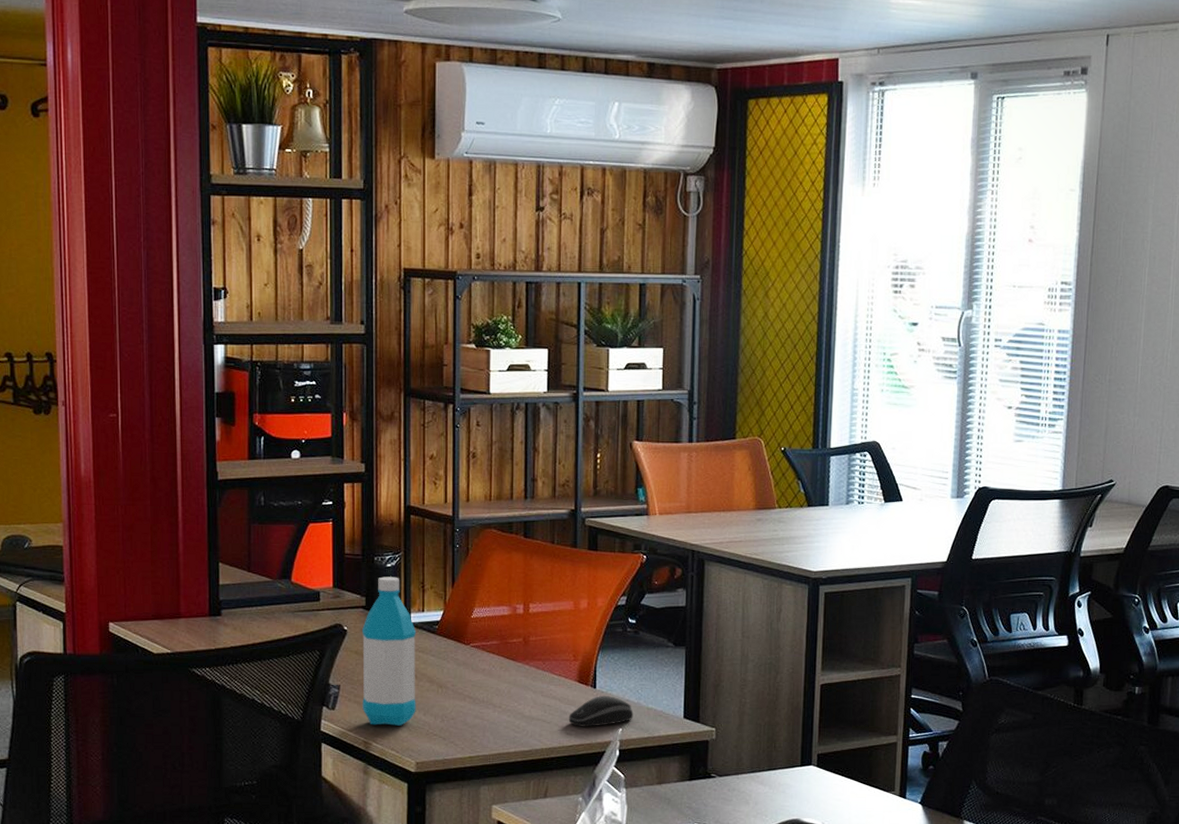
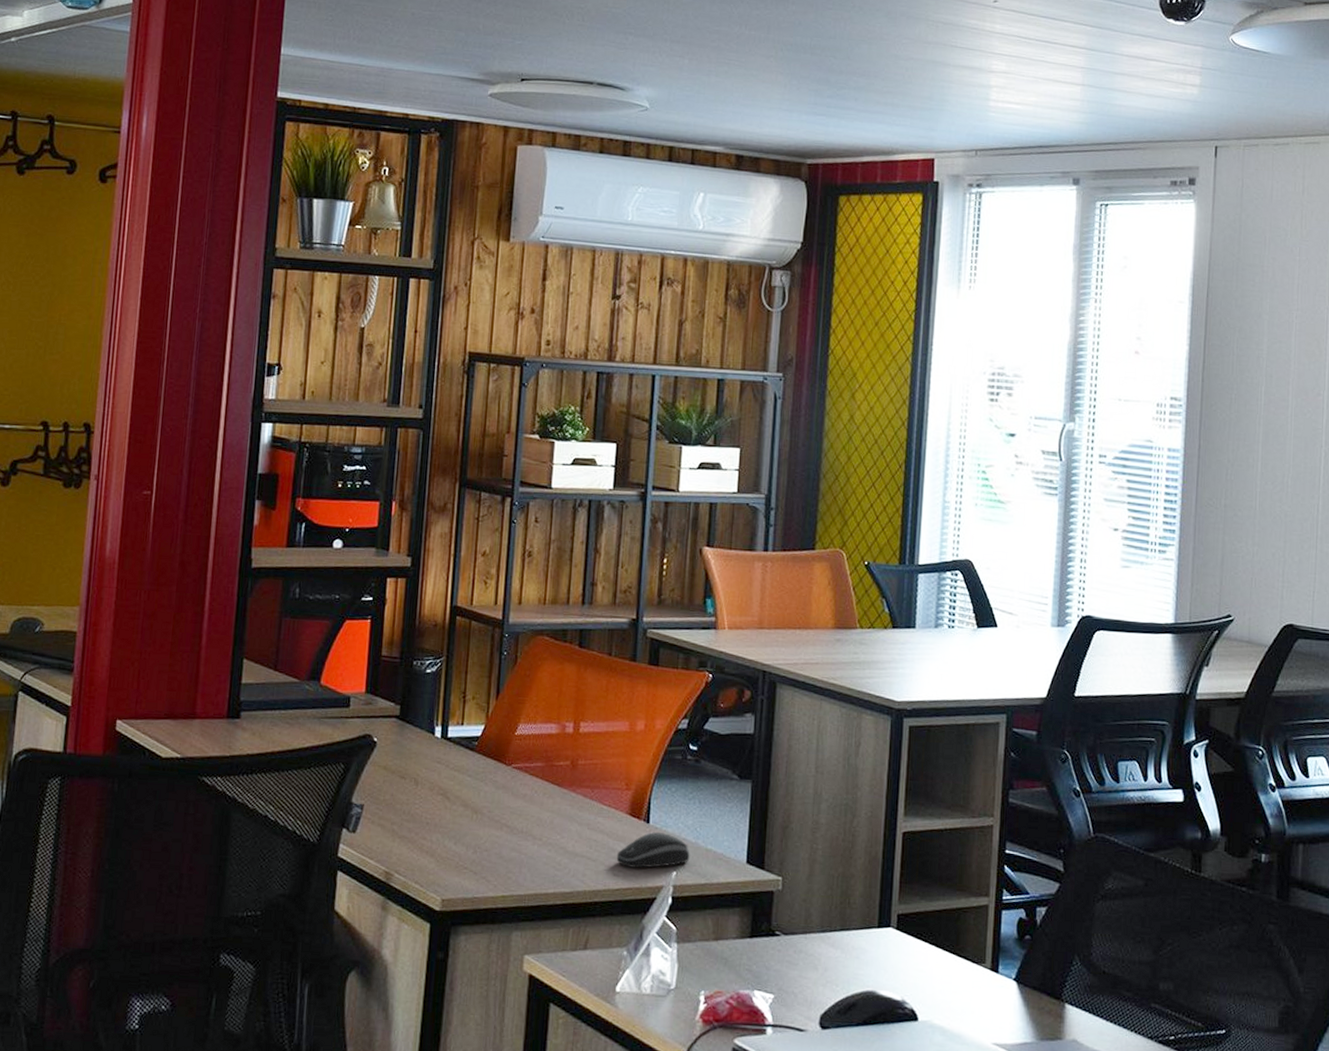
water bottle: present [361,577,417,726] -> none [386,683,453,855]

